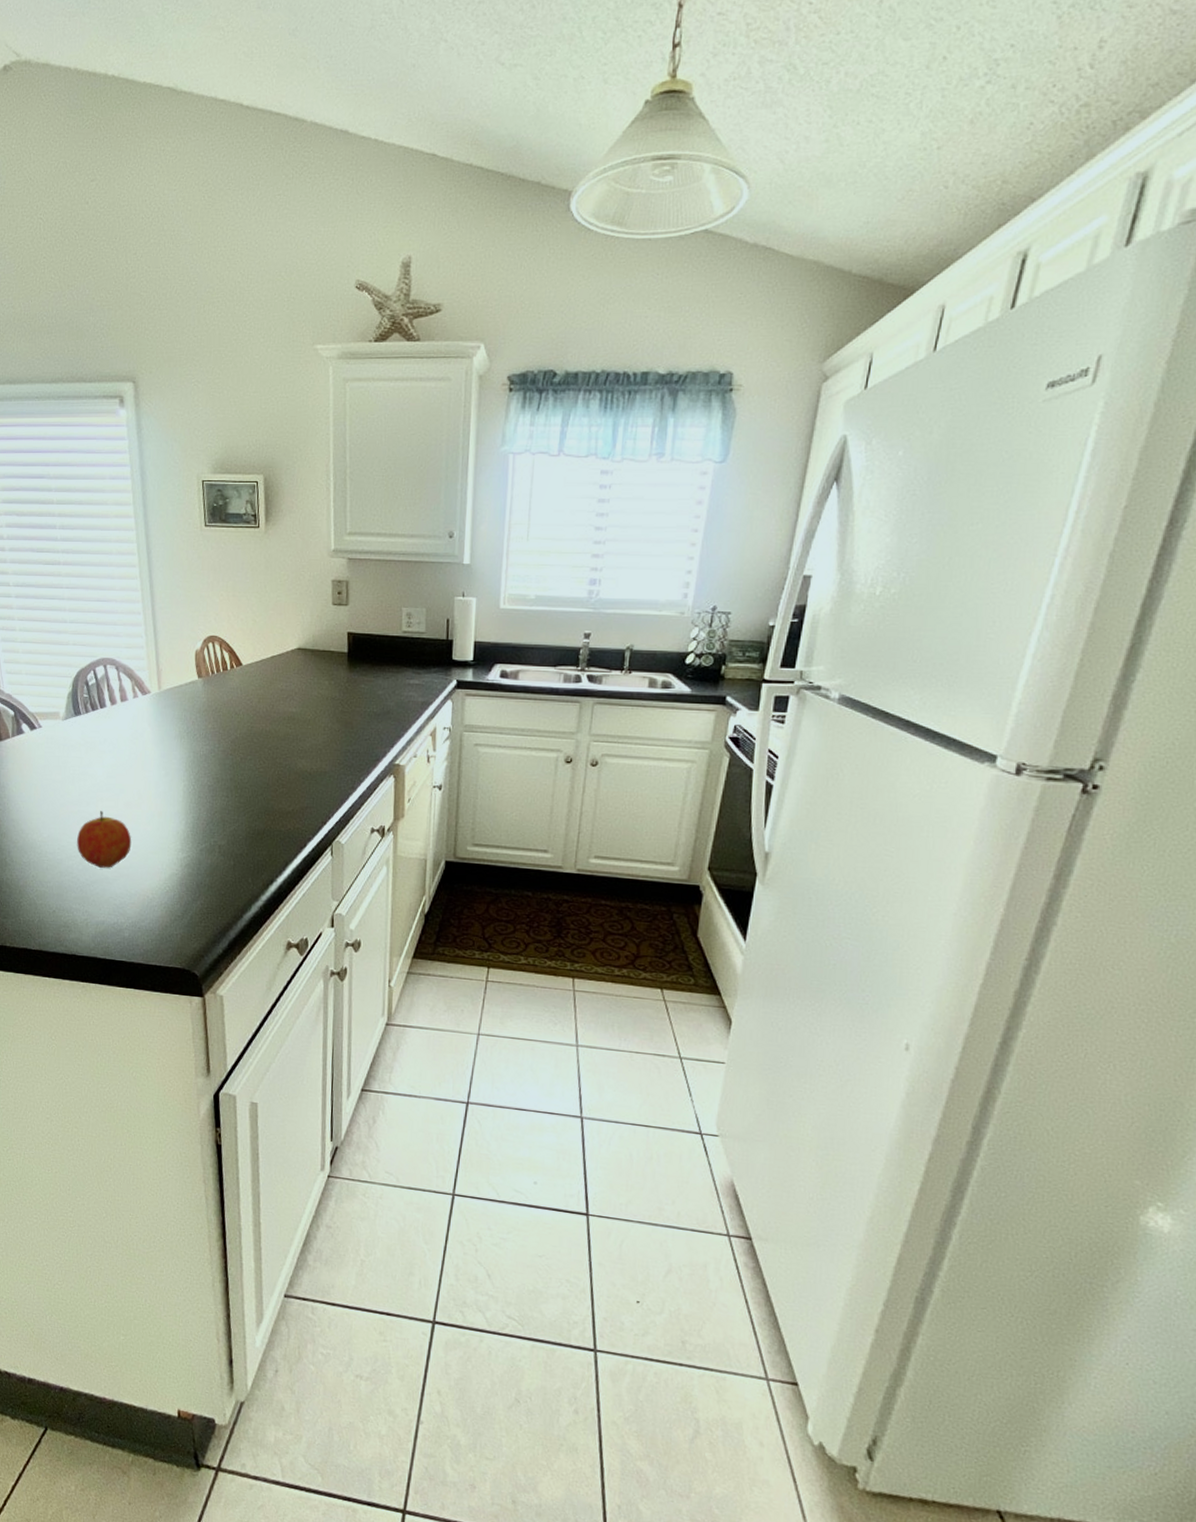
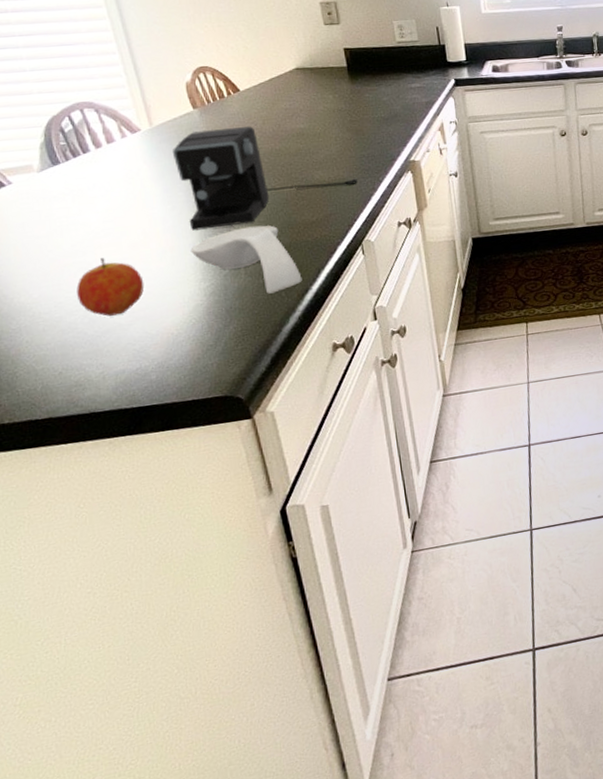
coffee maker: none [174,701,338,802] -> present [173,126,357,231]
spoon rest: none [175,805,270,877] -> present [190,225,302,294]

